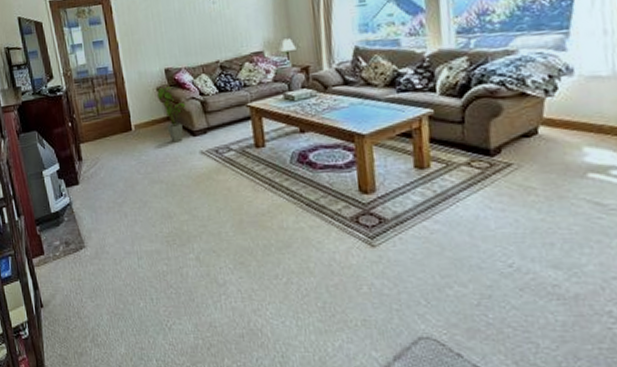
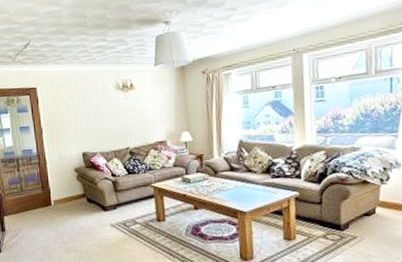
house plant: present [157,86,186,143] -> none [75,168,100,217]

